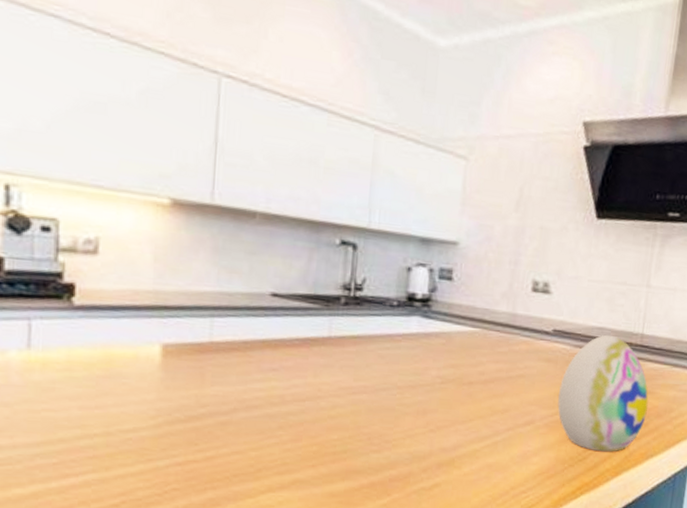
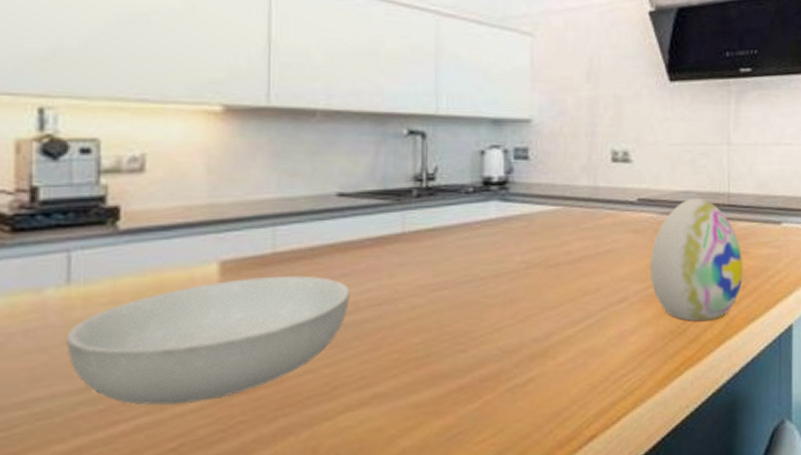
serving bowl: none [26,362,278,468] -> present [66,275,350,406]

